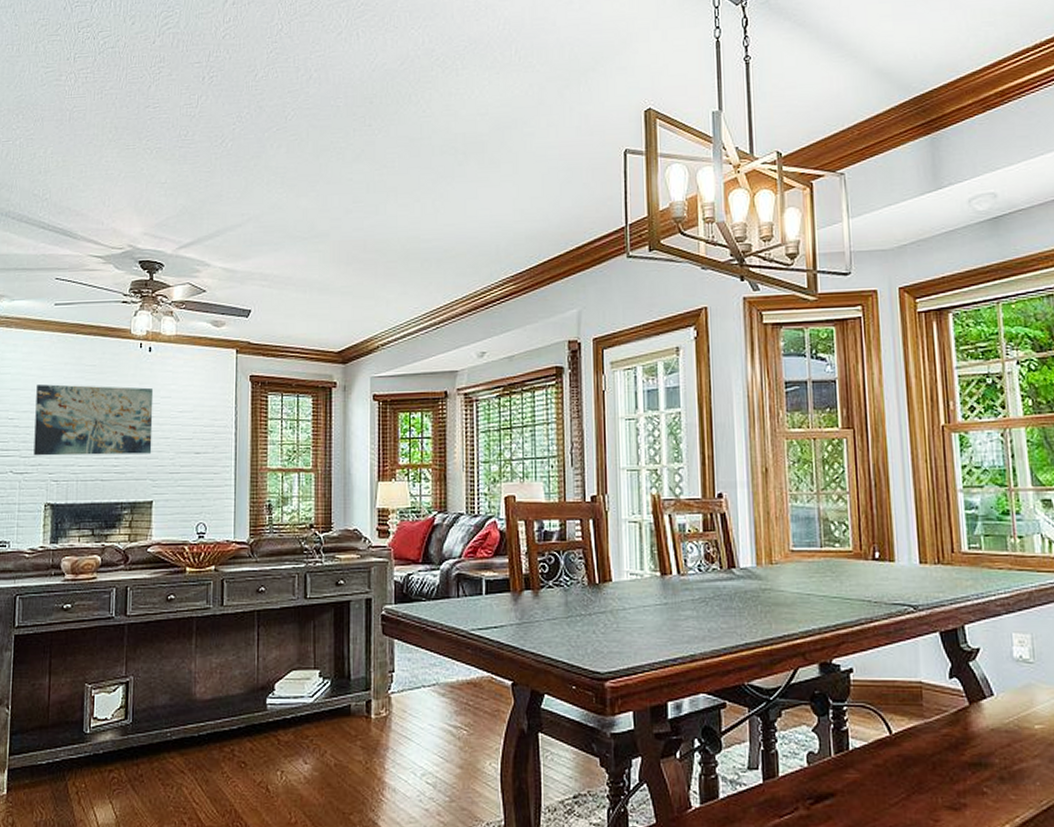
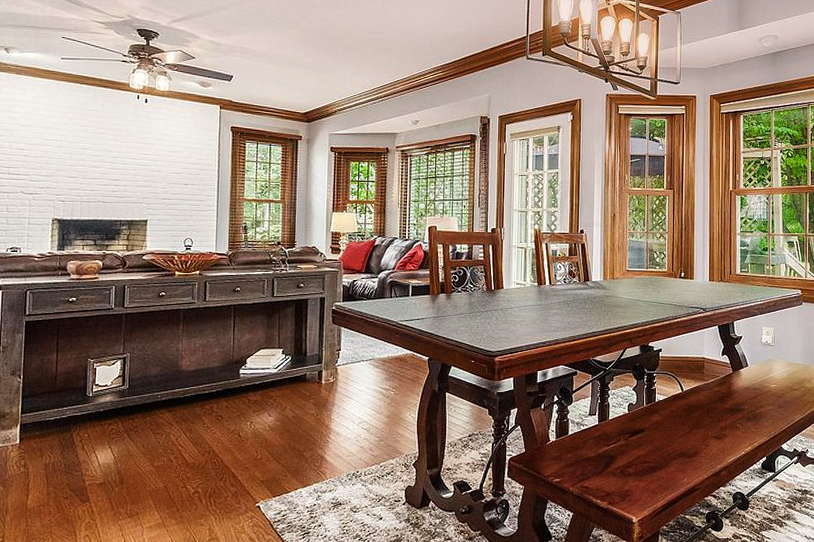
wall art: present [33,384,154,456] -> none [42,123,149,183]

